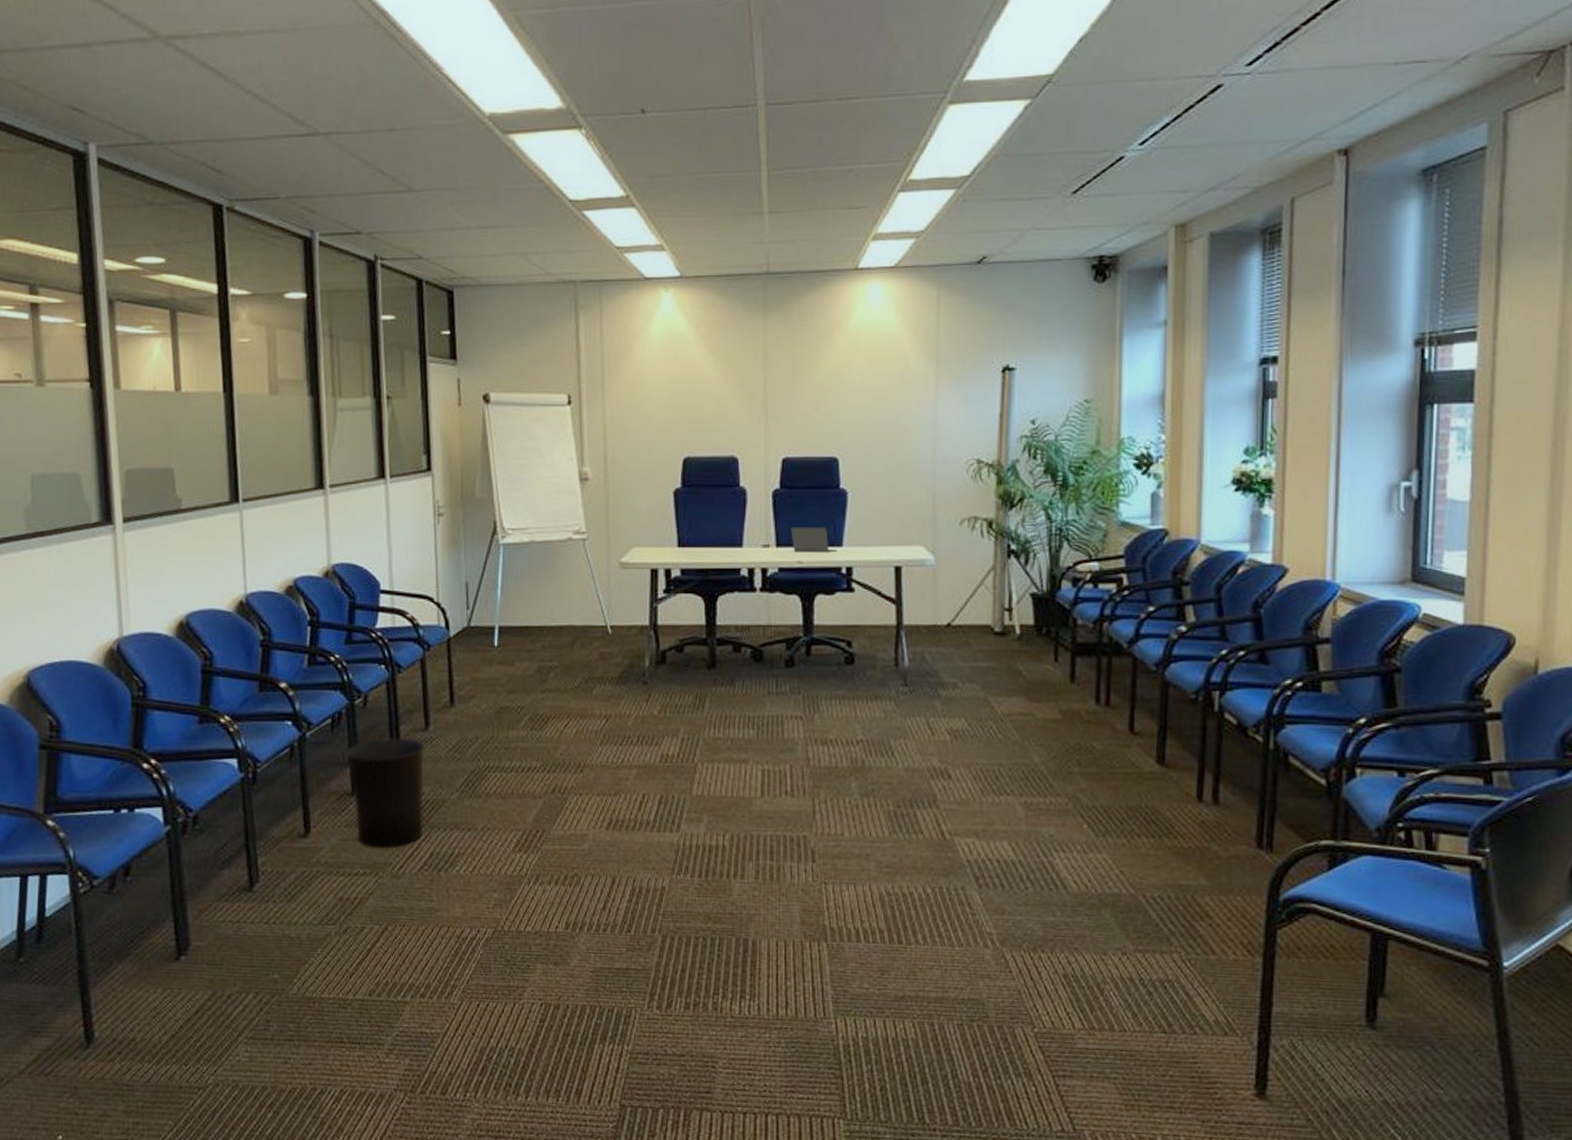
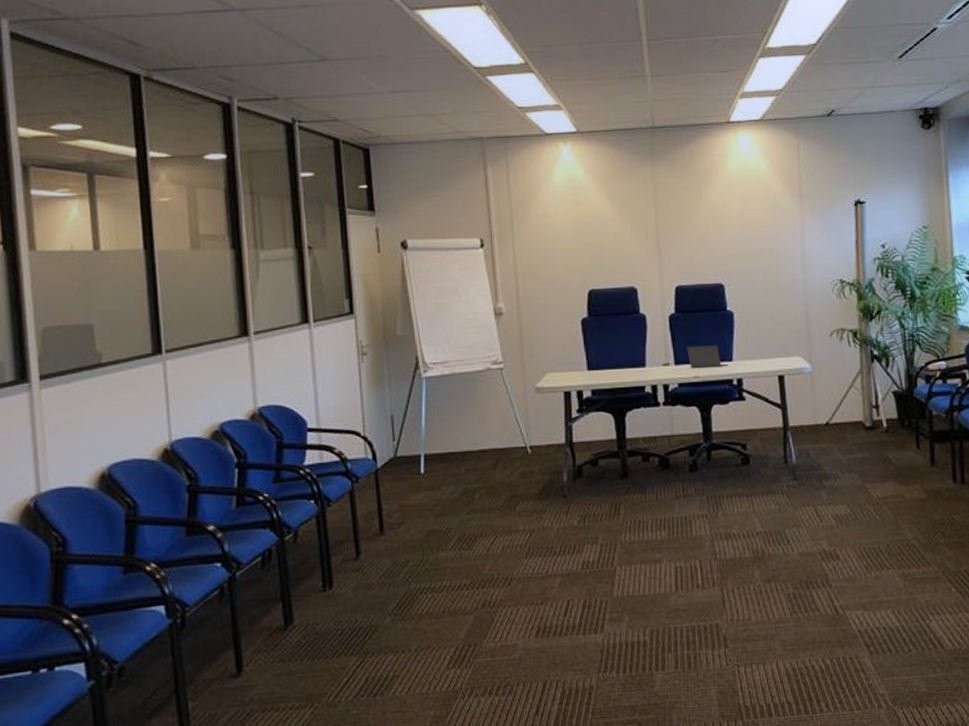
waste bin: present [348,737,425,848] -> none [279,568,357,679]

